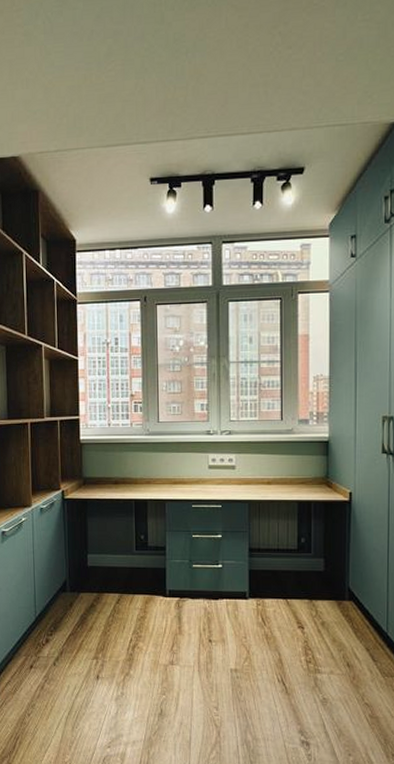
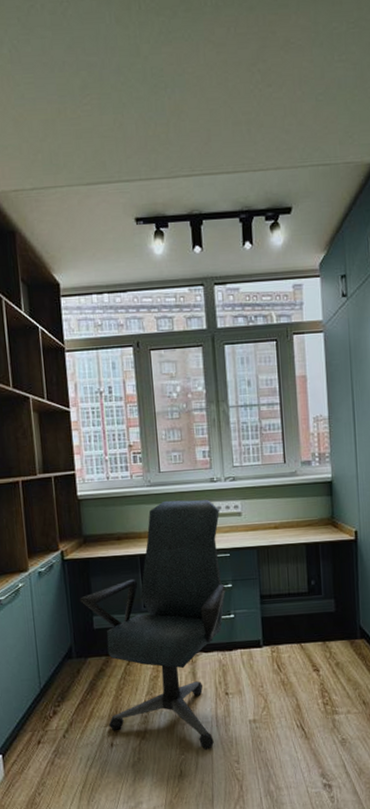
office chair: none [76,449,216,693] -> present [79,500,226,750]

